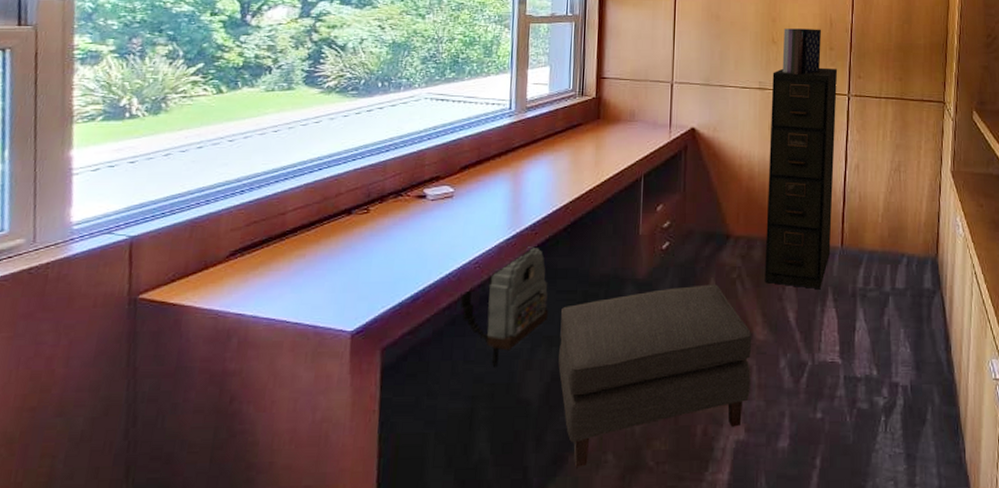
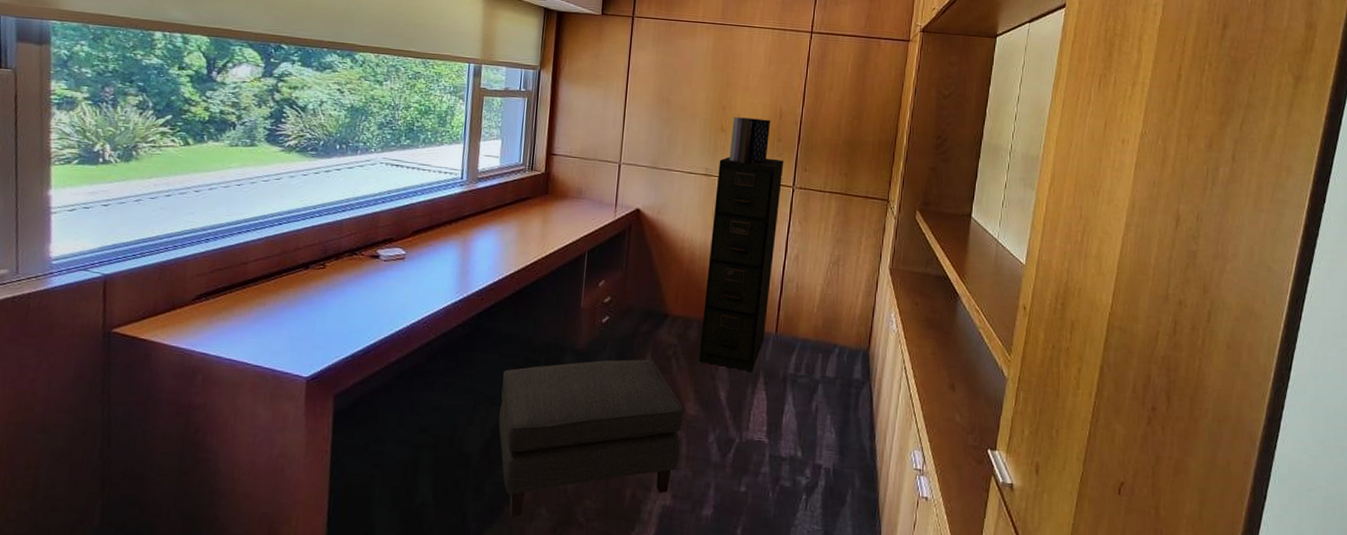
backpack: present [460,246,548,366] -> none [408,311,492,419]

